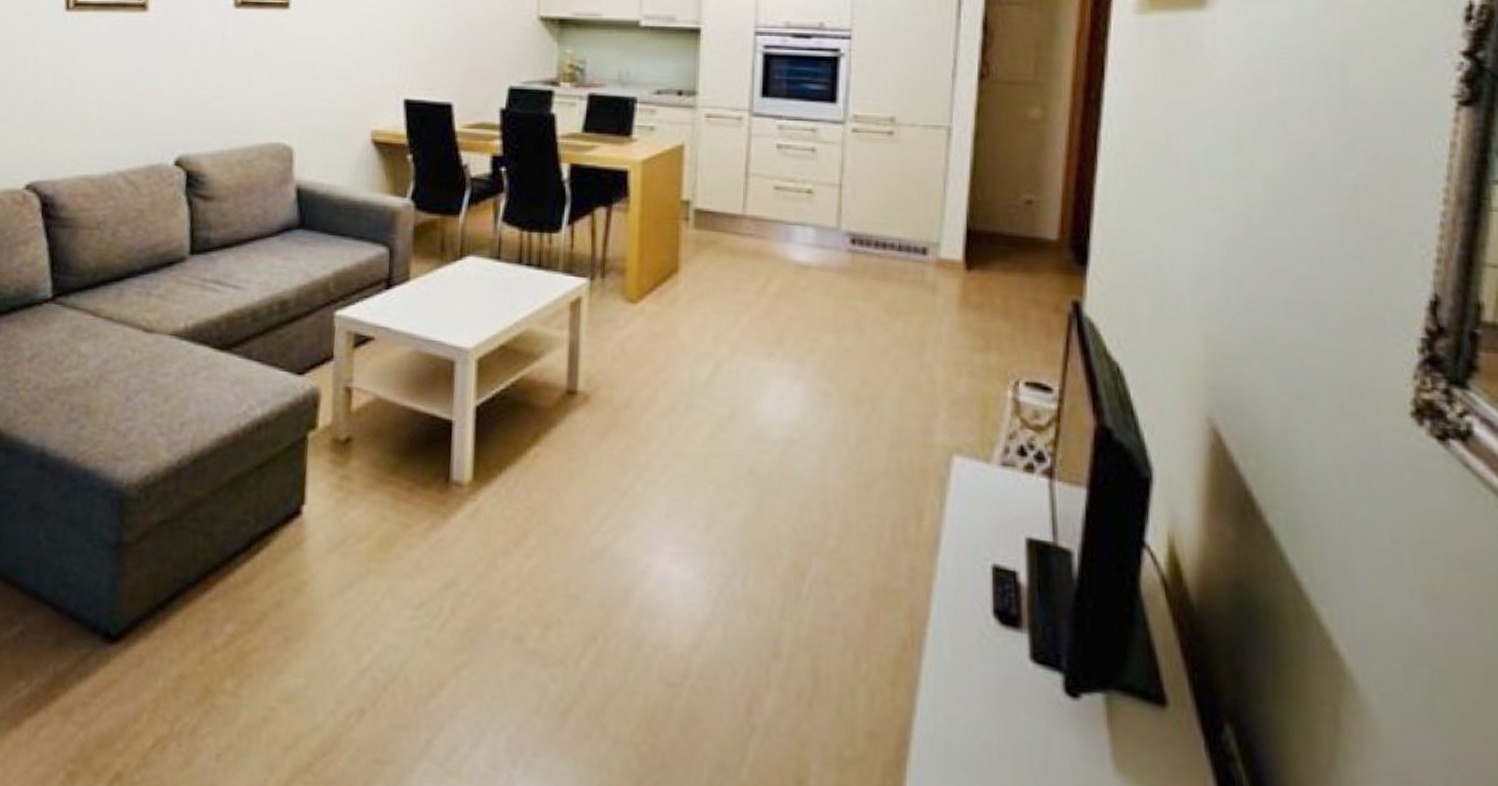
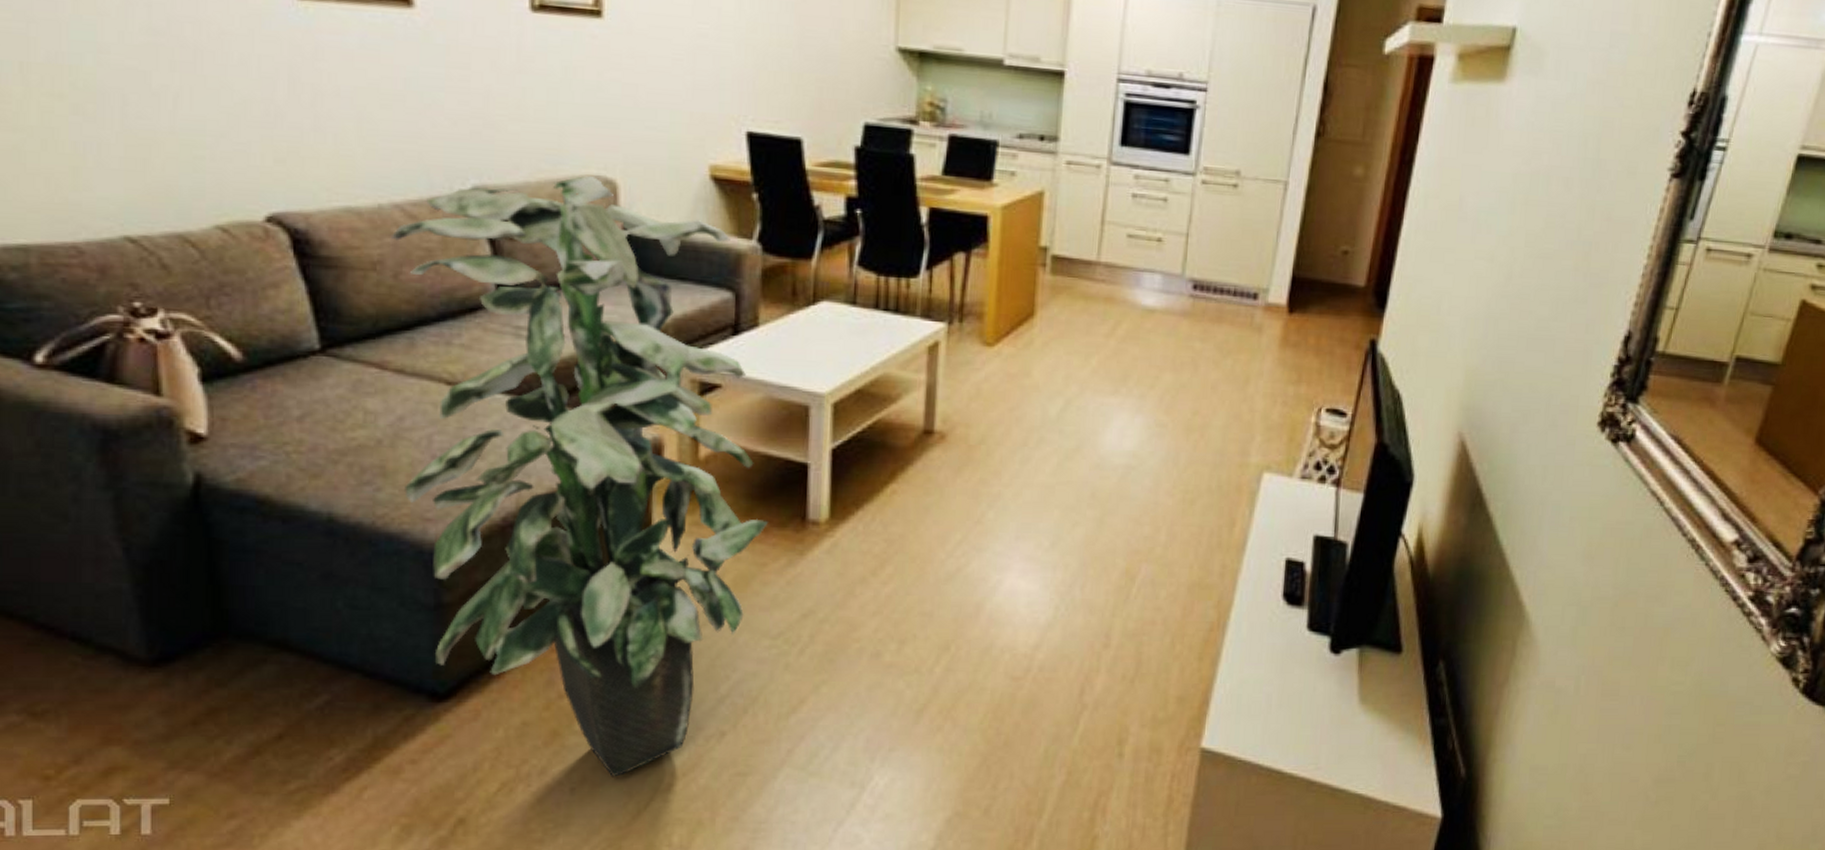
indoor plant: none [102,144,414,747] -> present [390,176,769,777]

